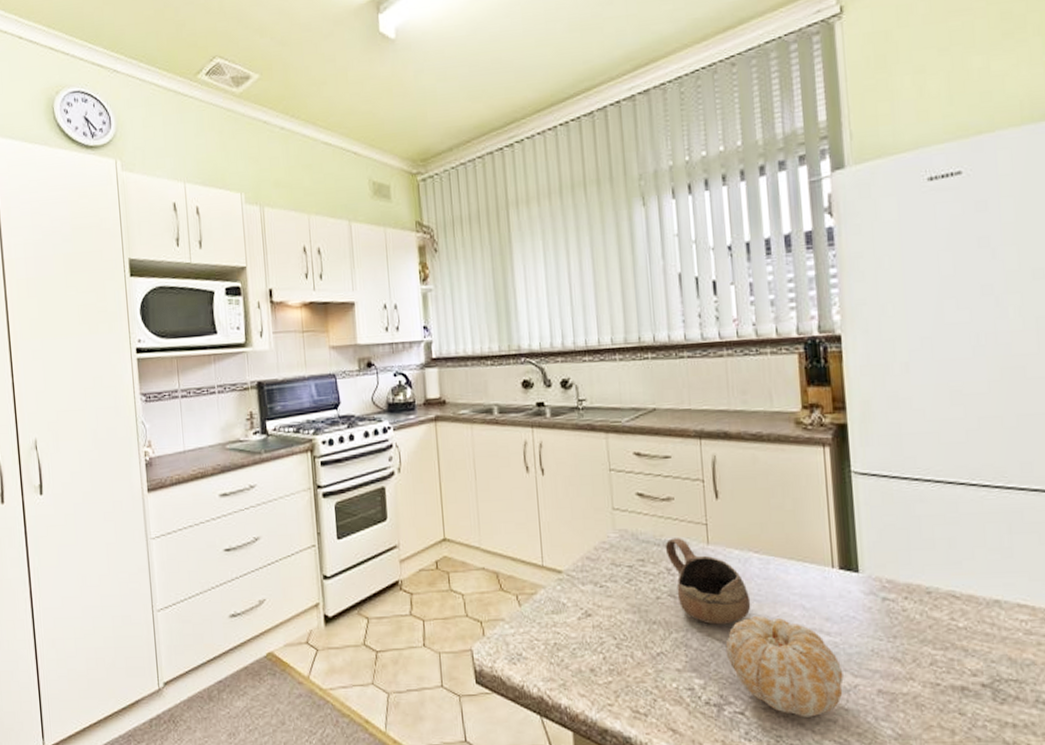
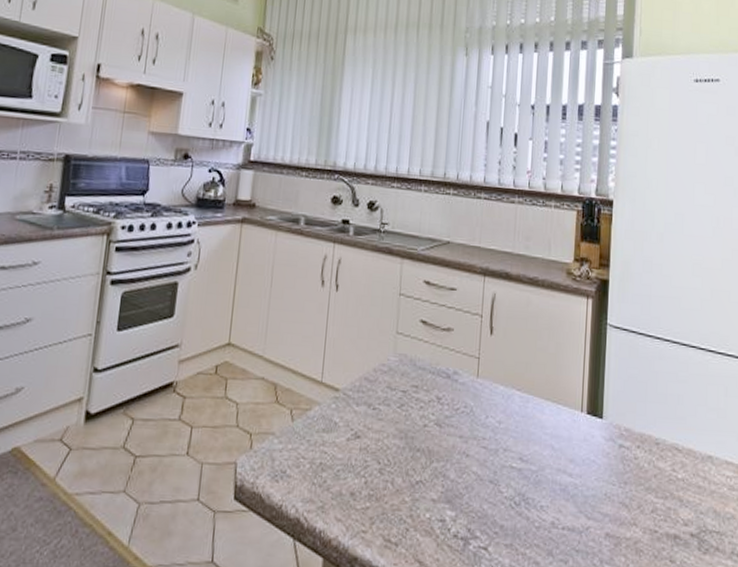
cup: present [665,538,751,625] -> none [438,368,508,458]
fruit: present [725,616,844,717] -> none [479,452,579,557]

